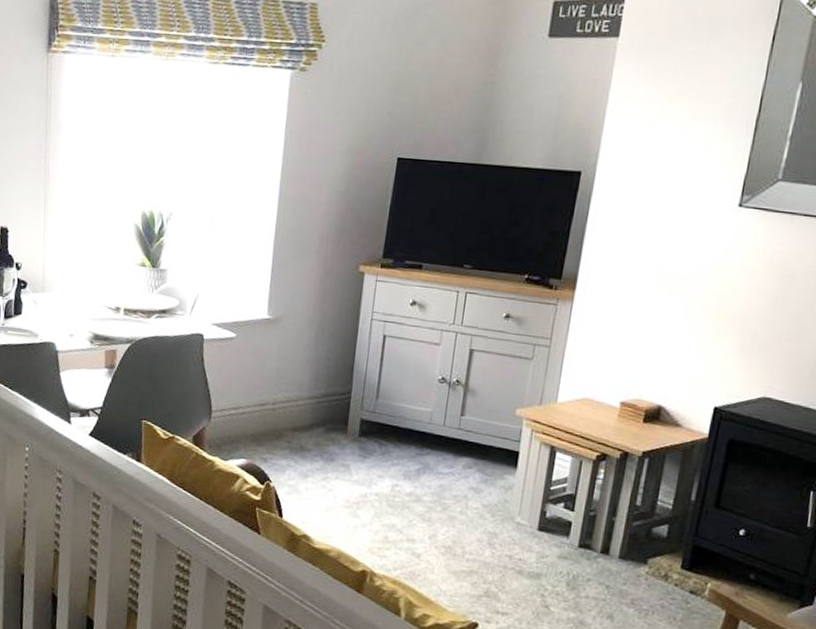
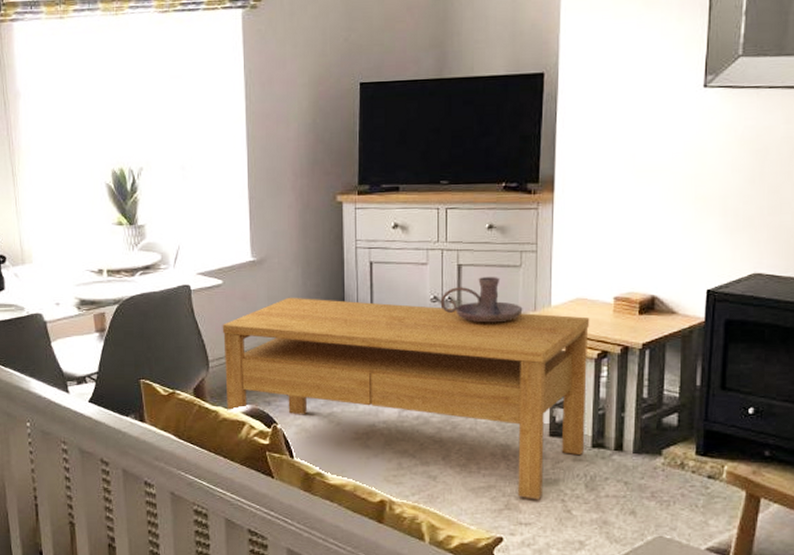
coffee table: none [223,359,594,591] -> present [222,297,590,500]
candle holder: none [447,365,529,412] -> present [440,277,523,323]

